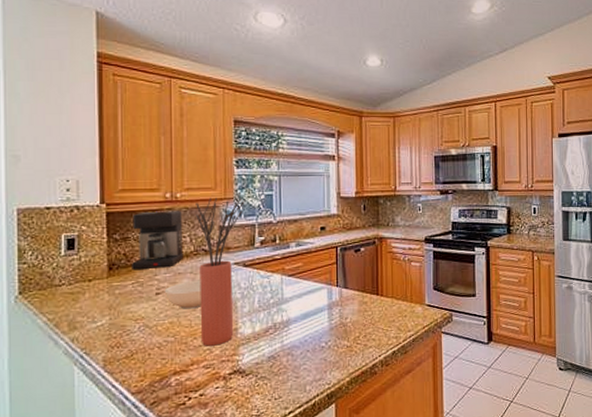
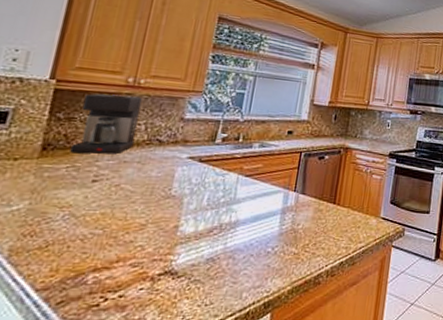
bowl: present [164,280,201,309] -> none [102,170,148,201]
vase: present [196,192,246,346] -> none [133,87,215,243]

